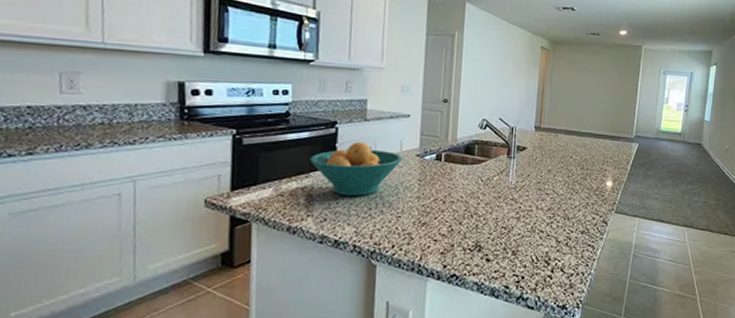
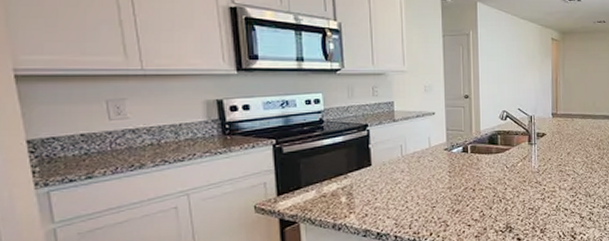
fruit bowl: present [309,141,403,197] -> none [346,141,432,192]

